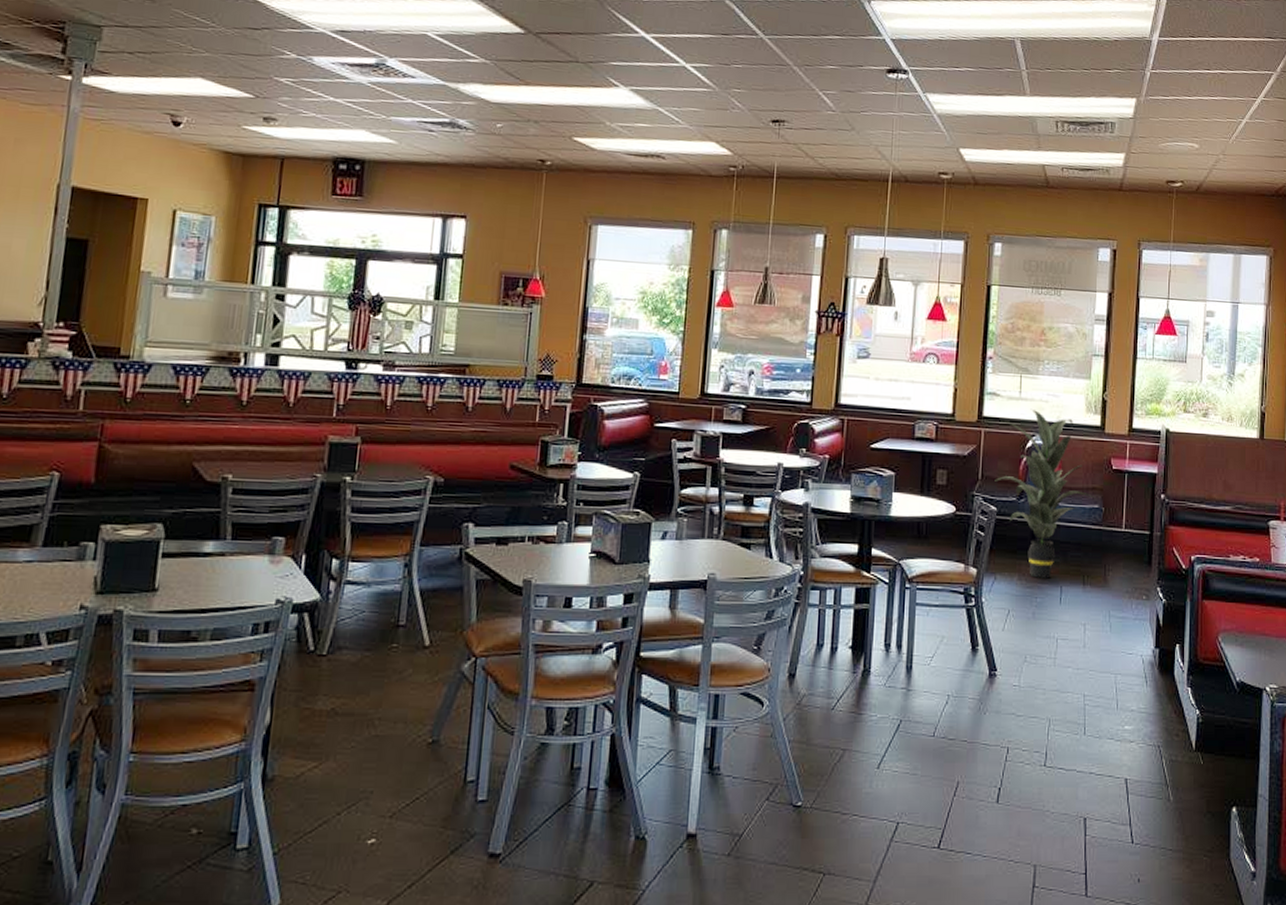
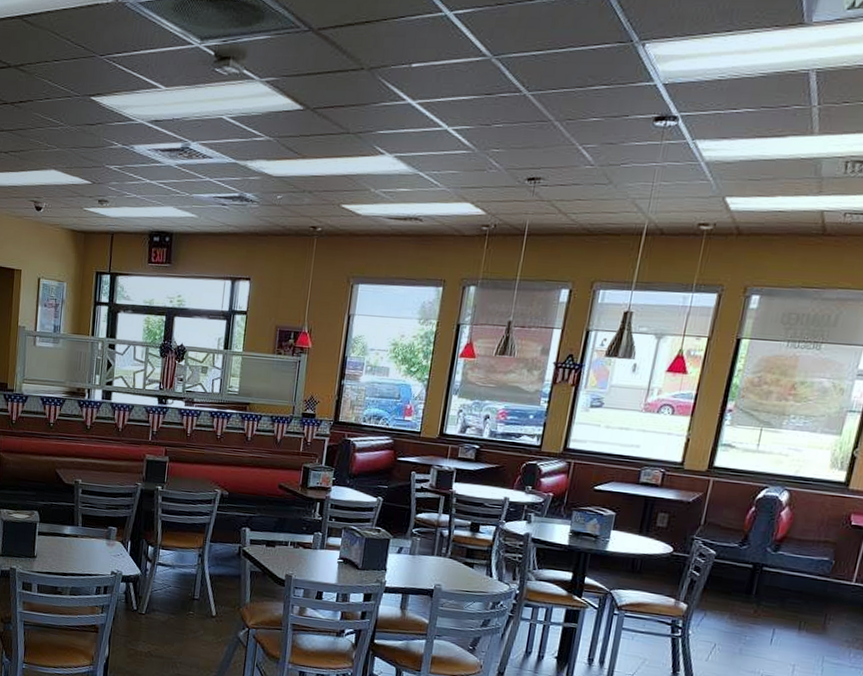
indoor plant: present [995,410,1095,578] -> none [717,463,826,620]

